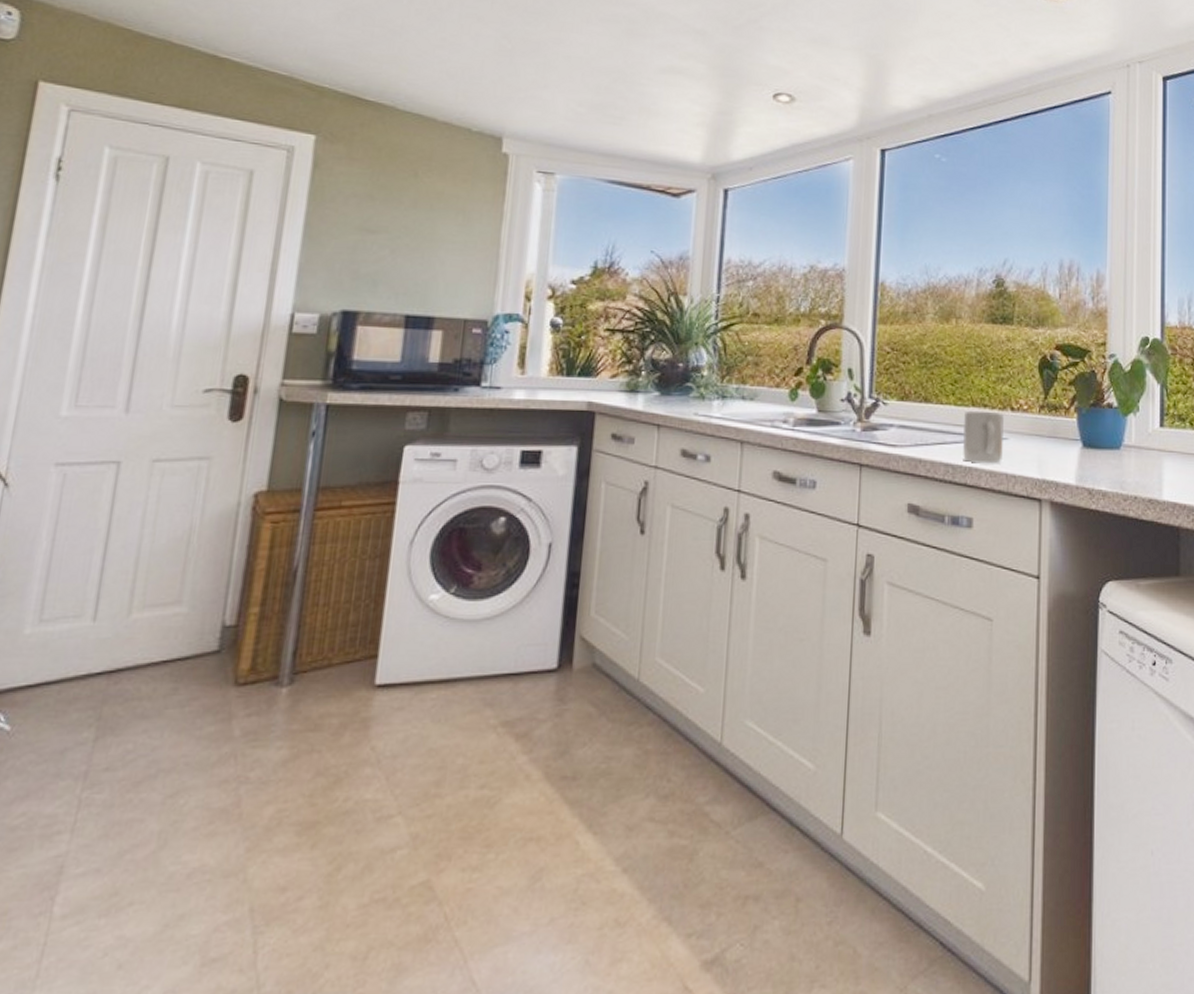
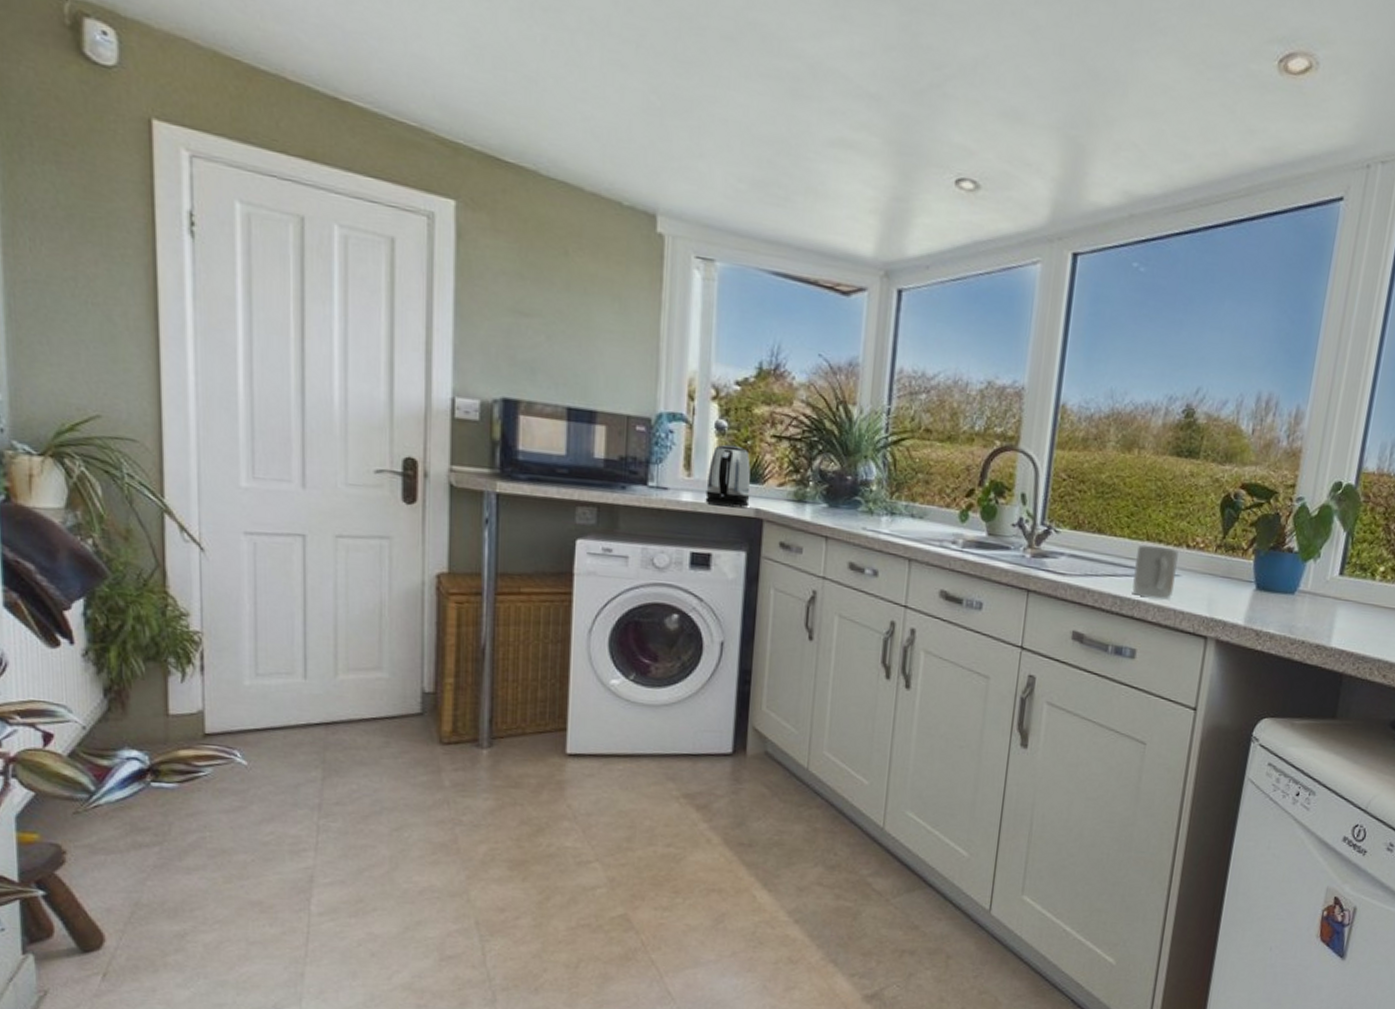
kettle: none [538,340,584,402] -> present [705,444,751,508]

